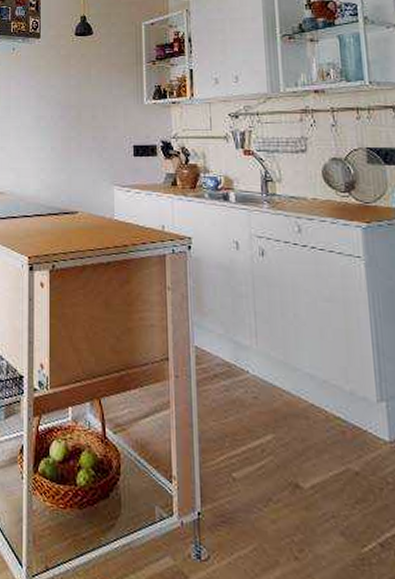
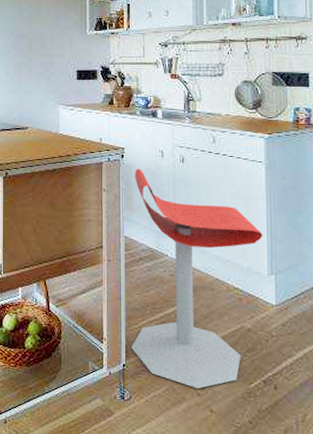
stool: none [205,263,368,550] -> present [131,168,263,389]

